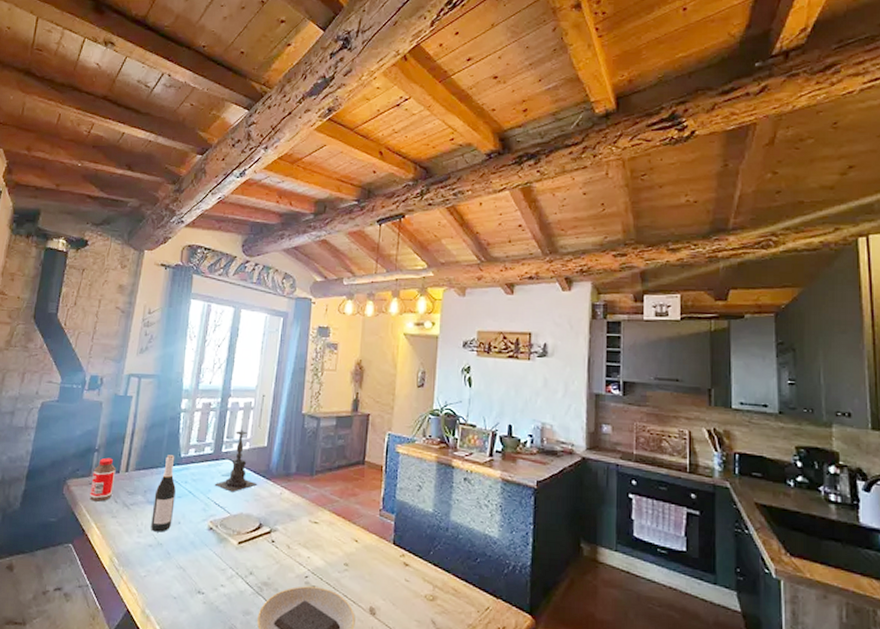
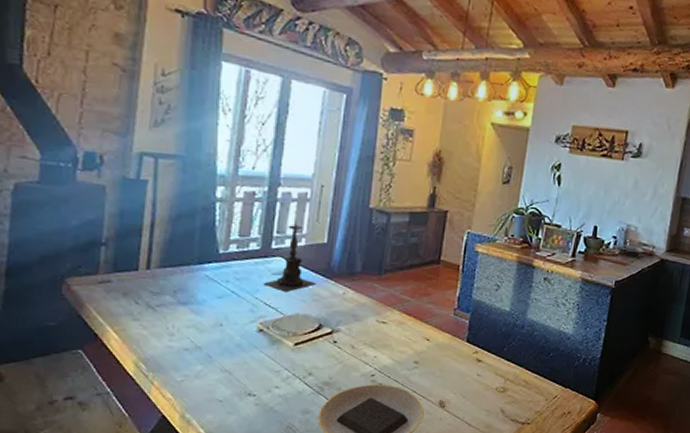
bottle: present [90,457,116,502] -> none [100,252,133,303]
wine bottle: present [150,455,176,532] -> none [184,250,214,335]

